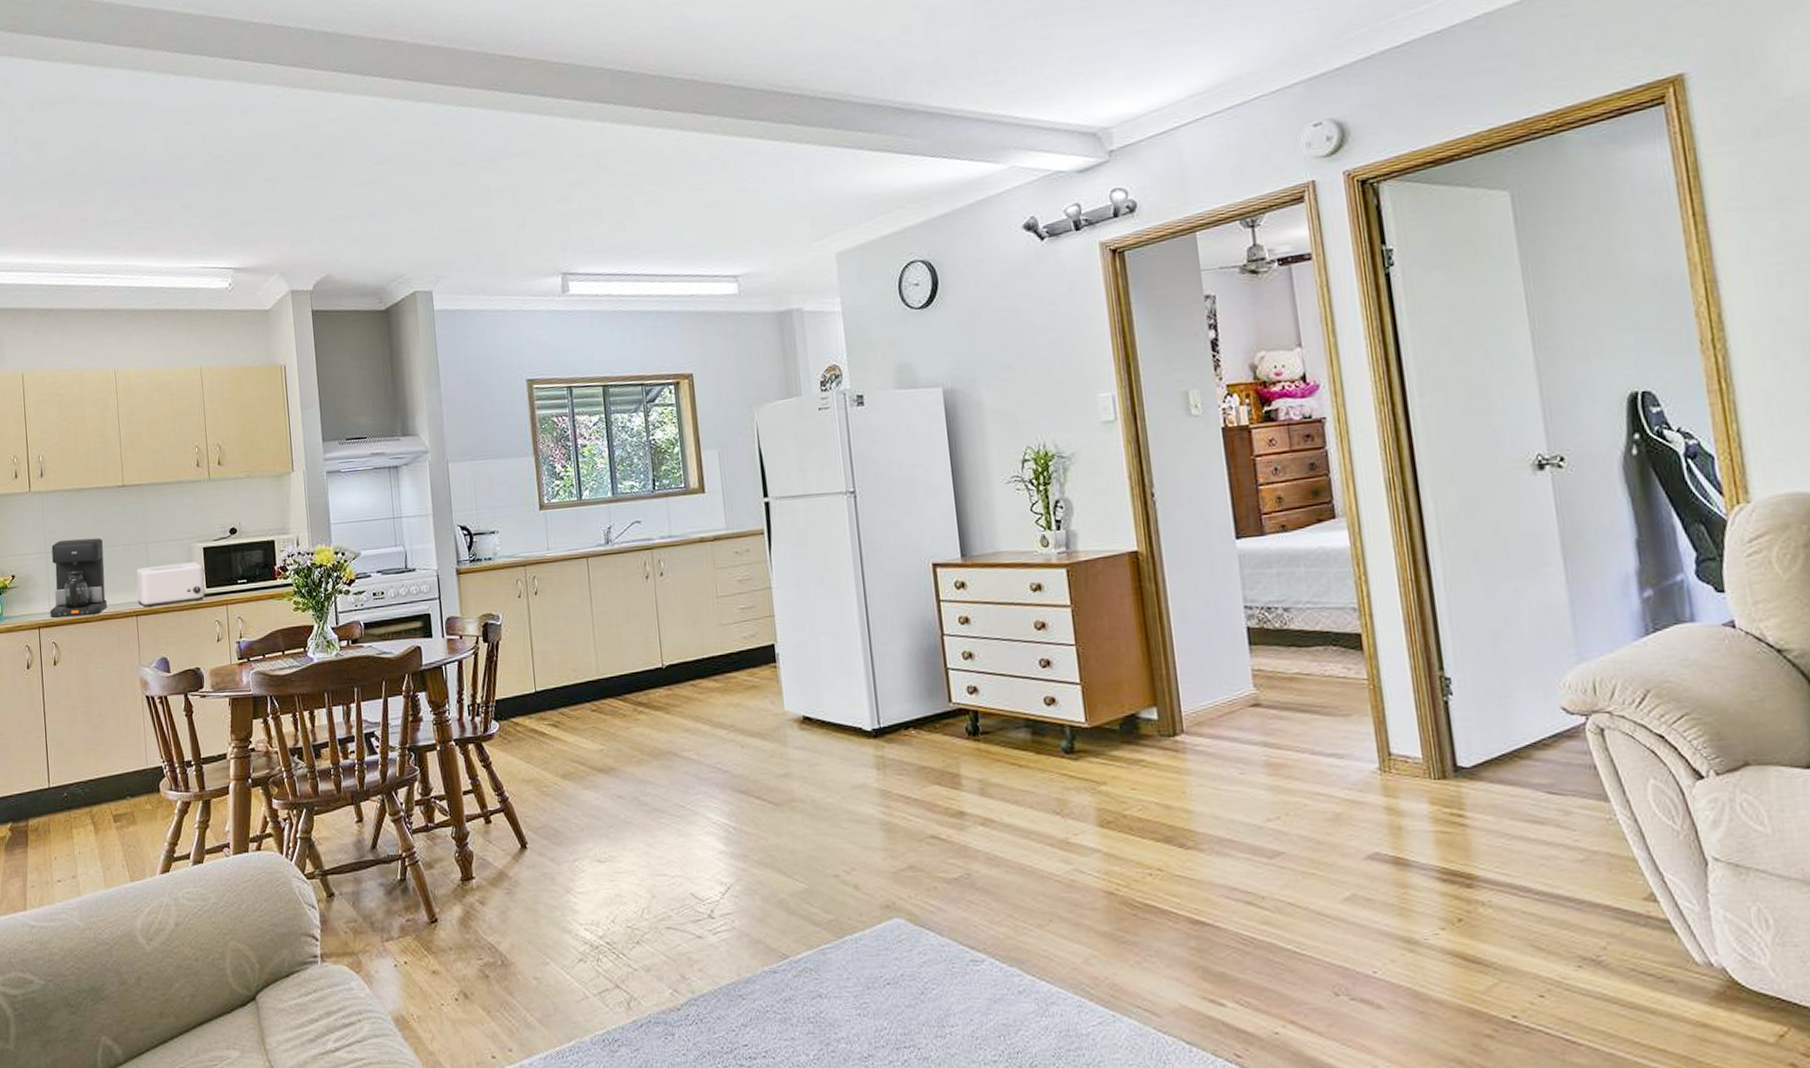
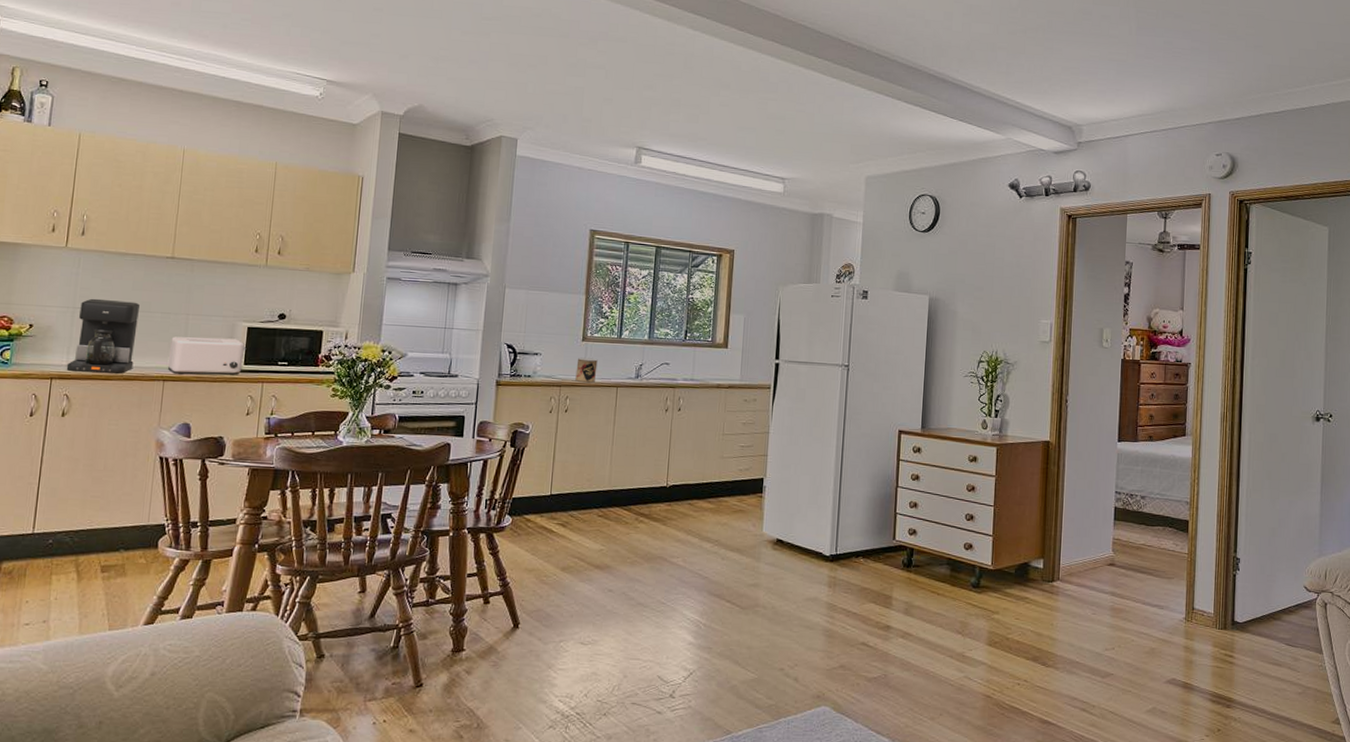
tin can: none [538,527,562,559] -> present [575,357,598,384]

